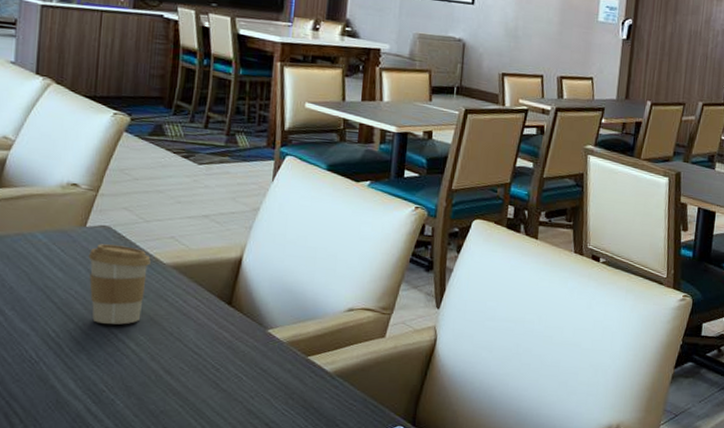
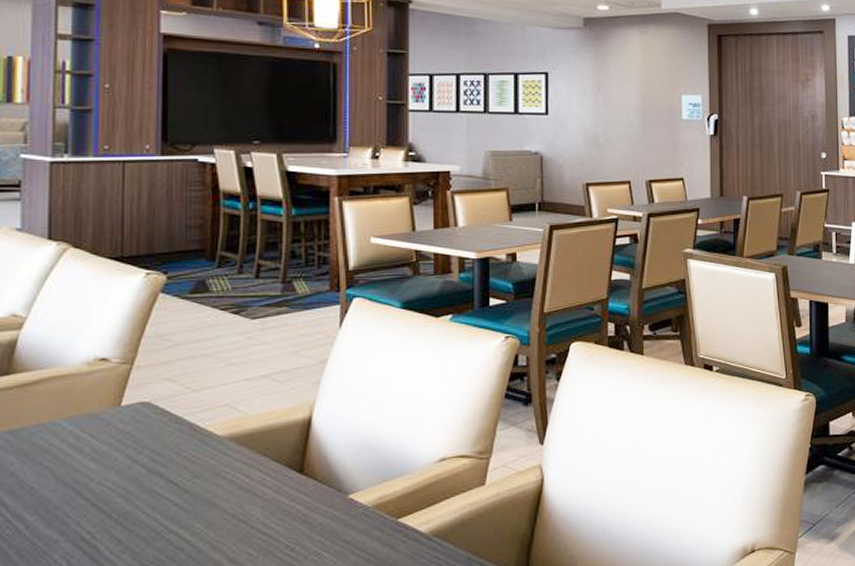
coffee cup: present [88,244,151,325] -> none [126,422,202,516]

